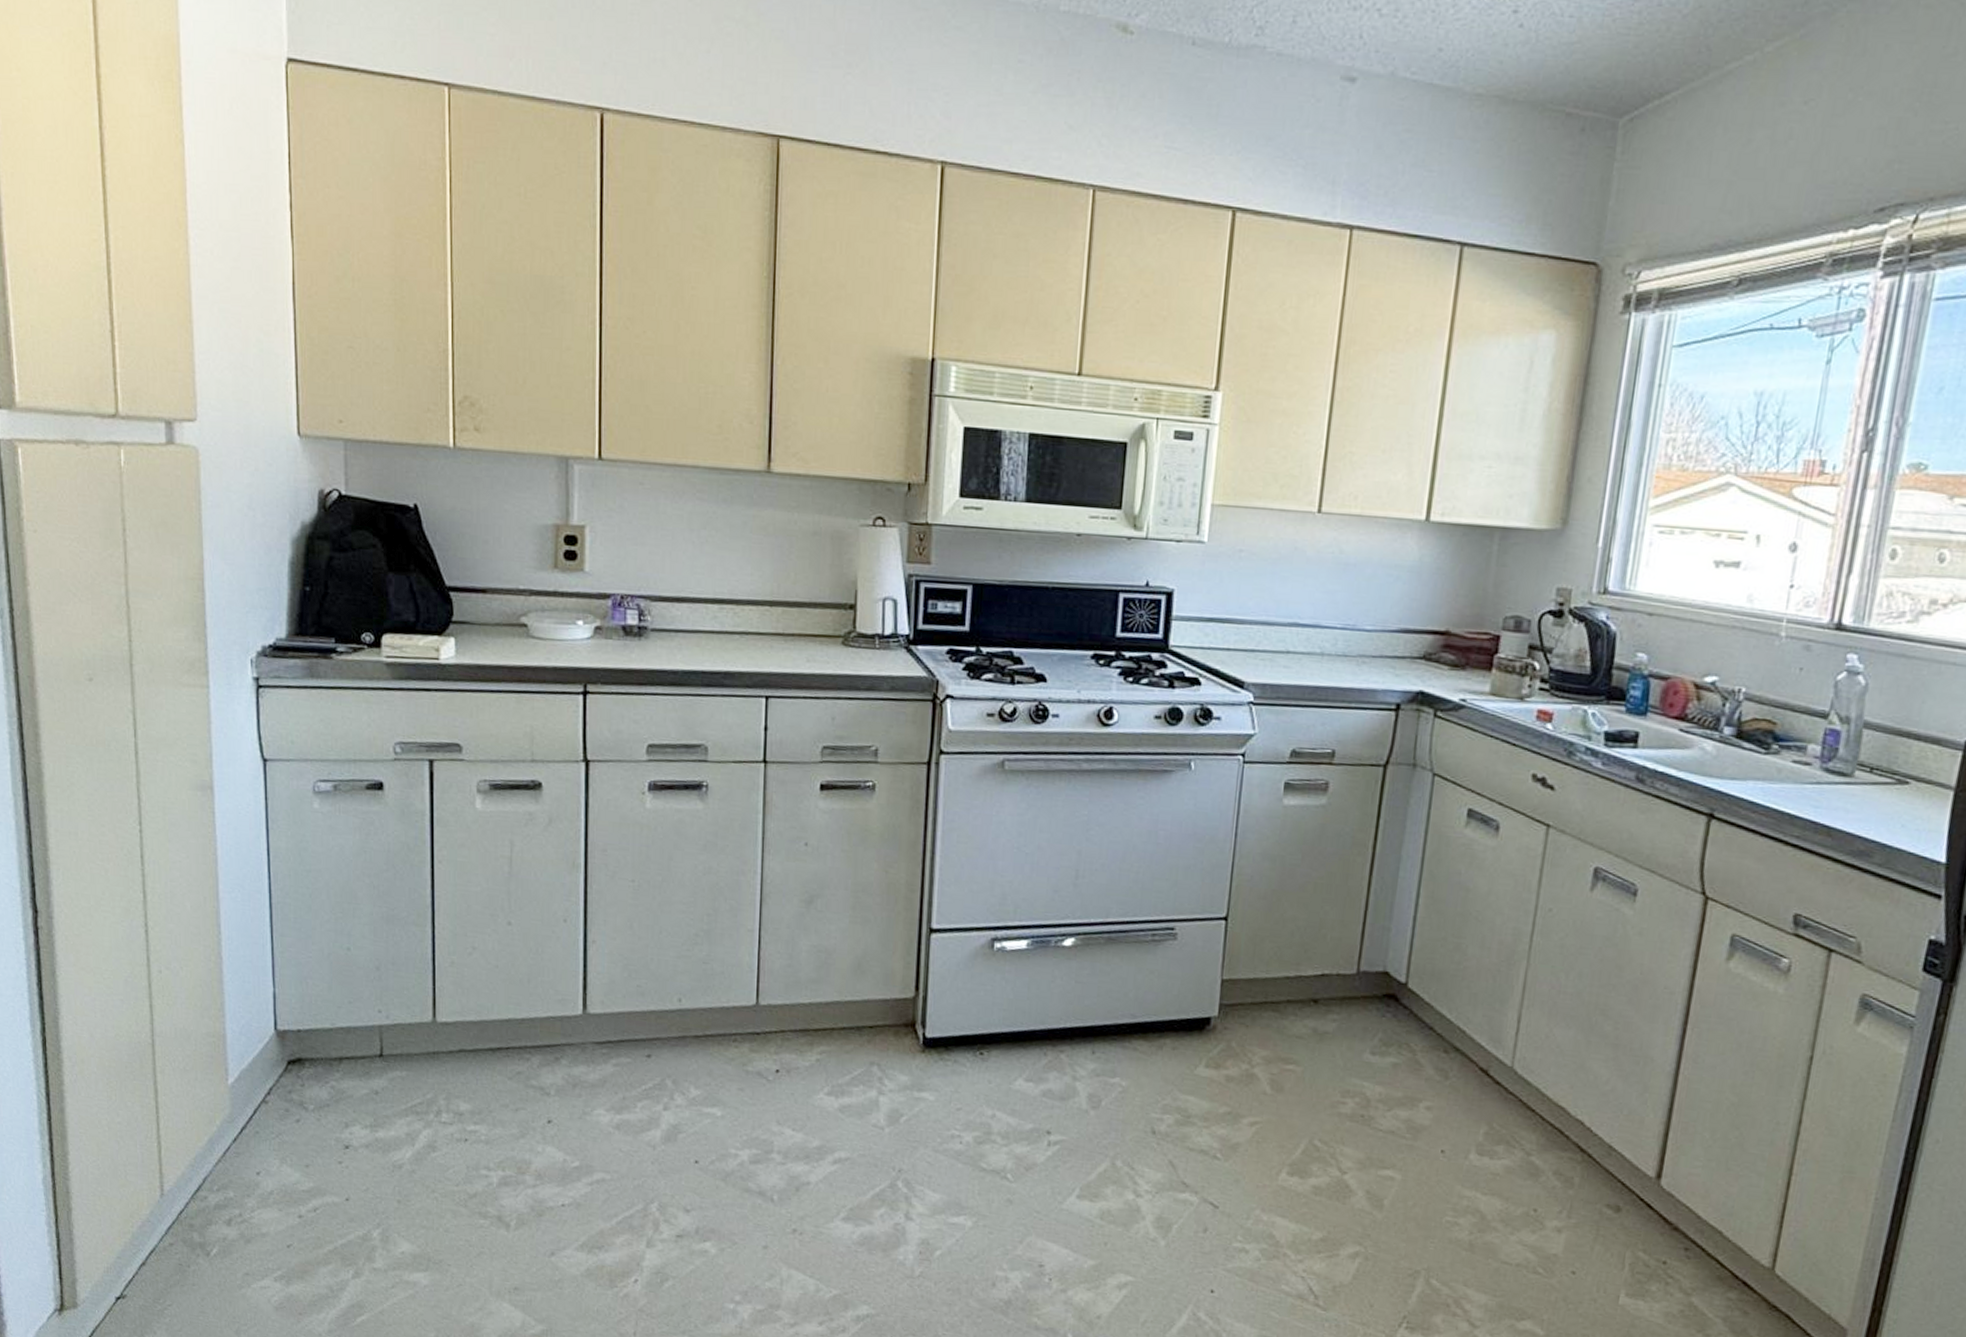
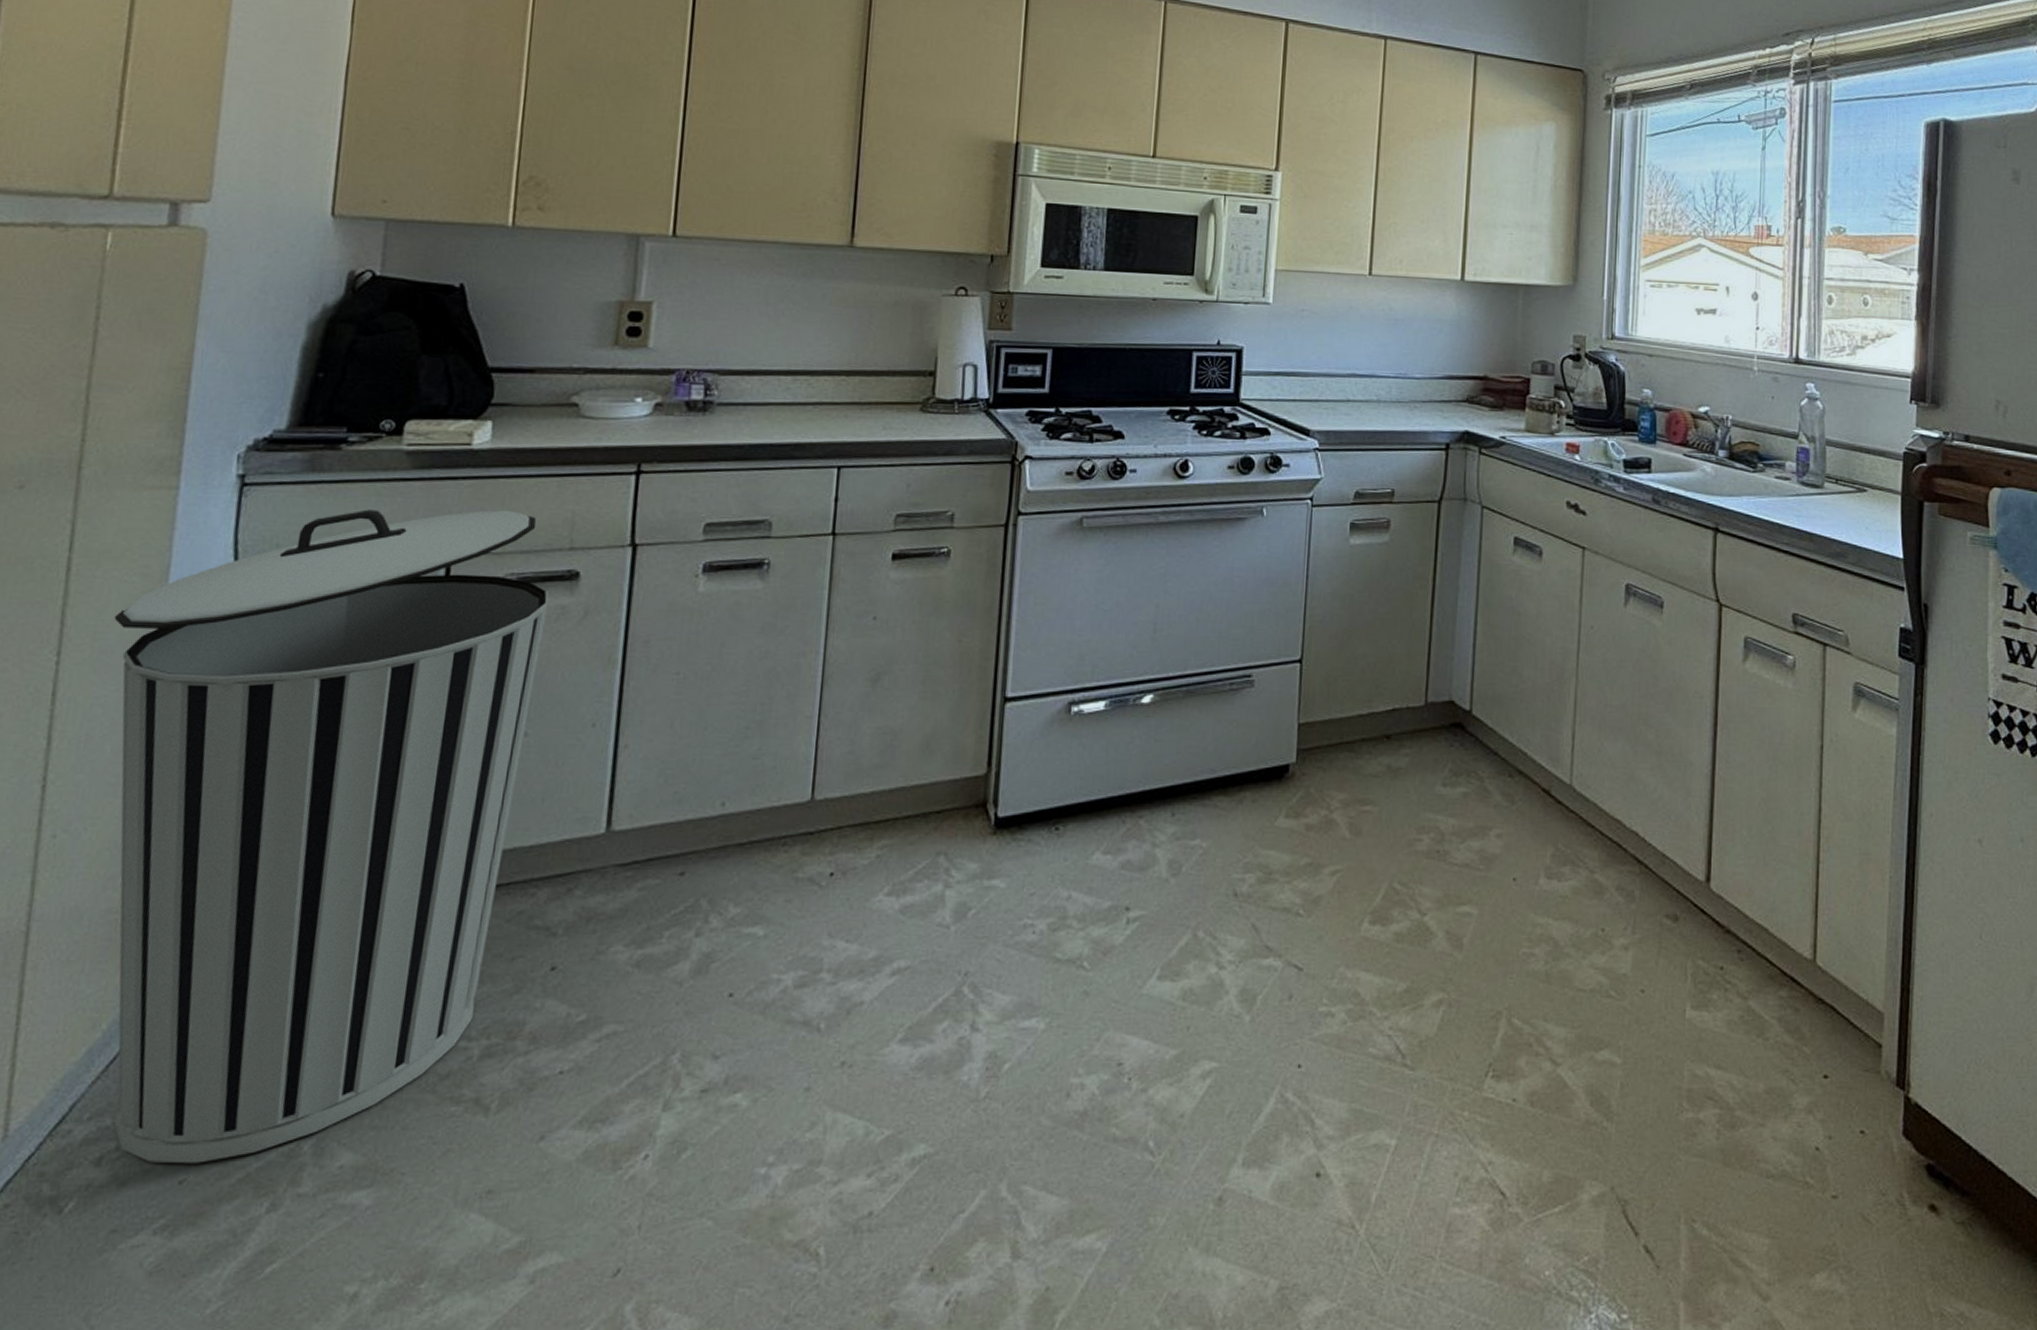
trash can: none [176,714,518,1235] -> present [114,509,549,1164]

